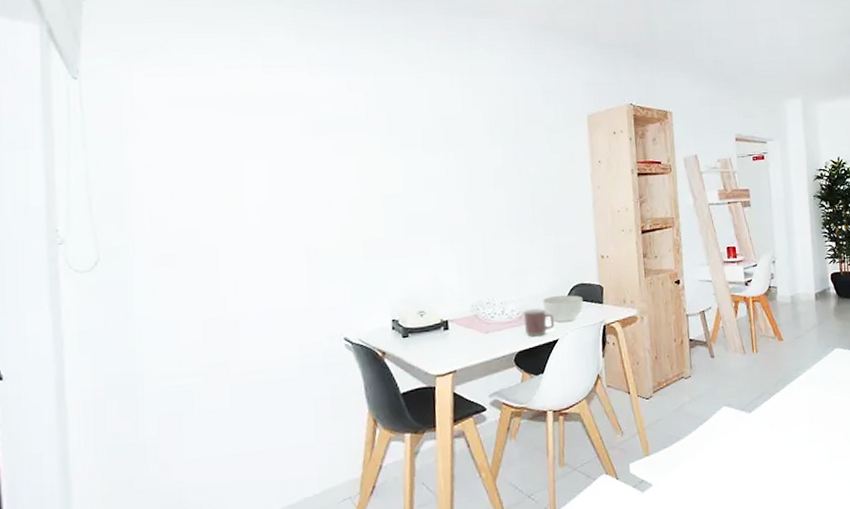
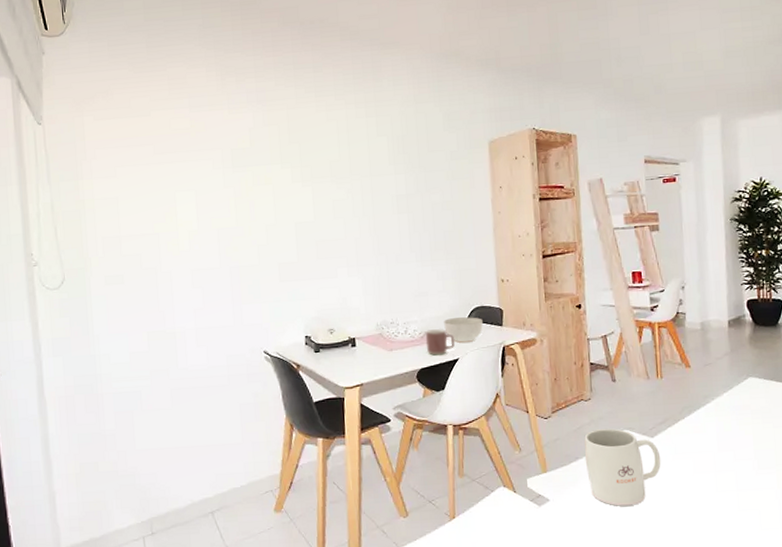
mug: none [685,405,759,487] -> present [584,428,661,506]

